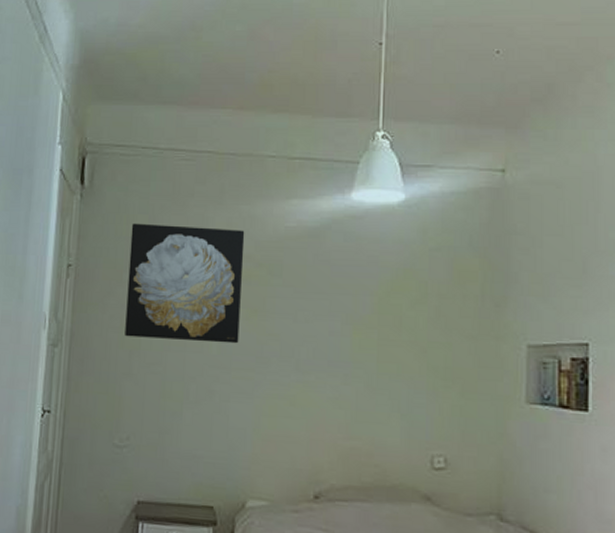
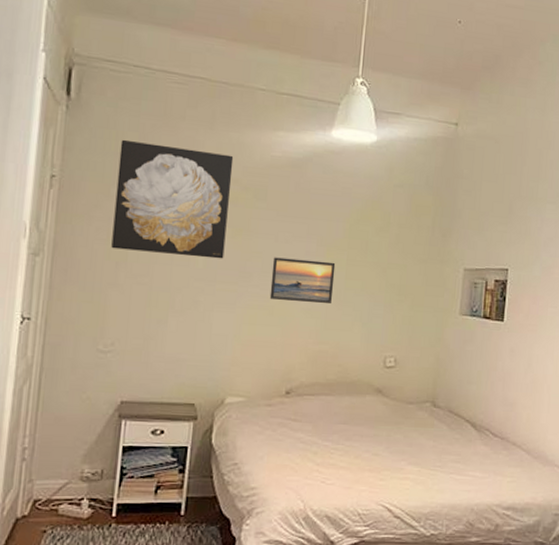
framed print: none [290,339,365,391] -> present [269,257,336,303]

